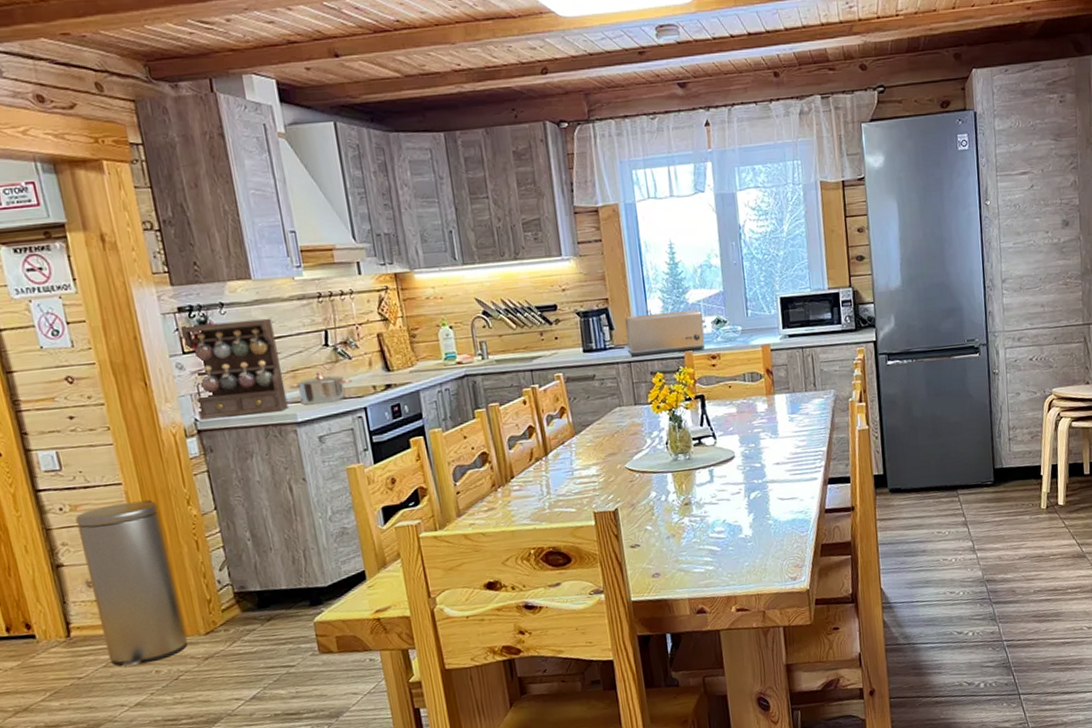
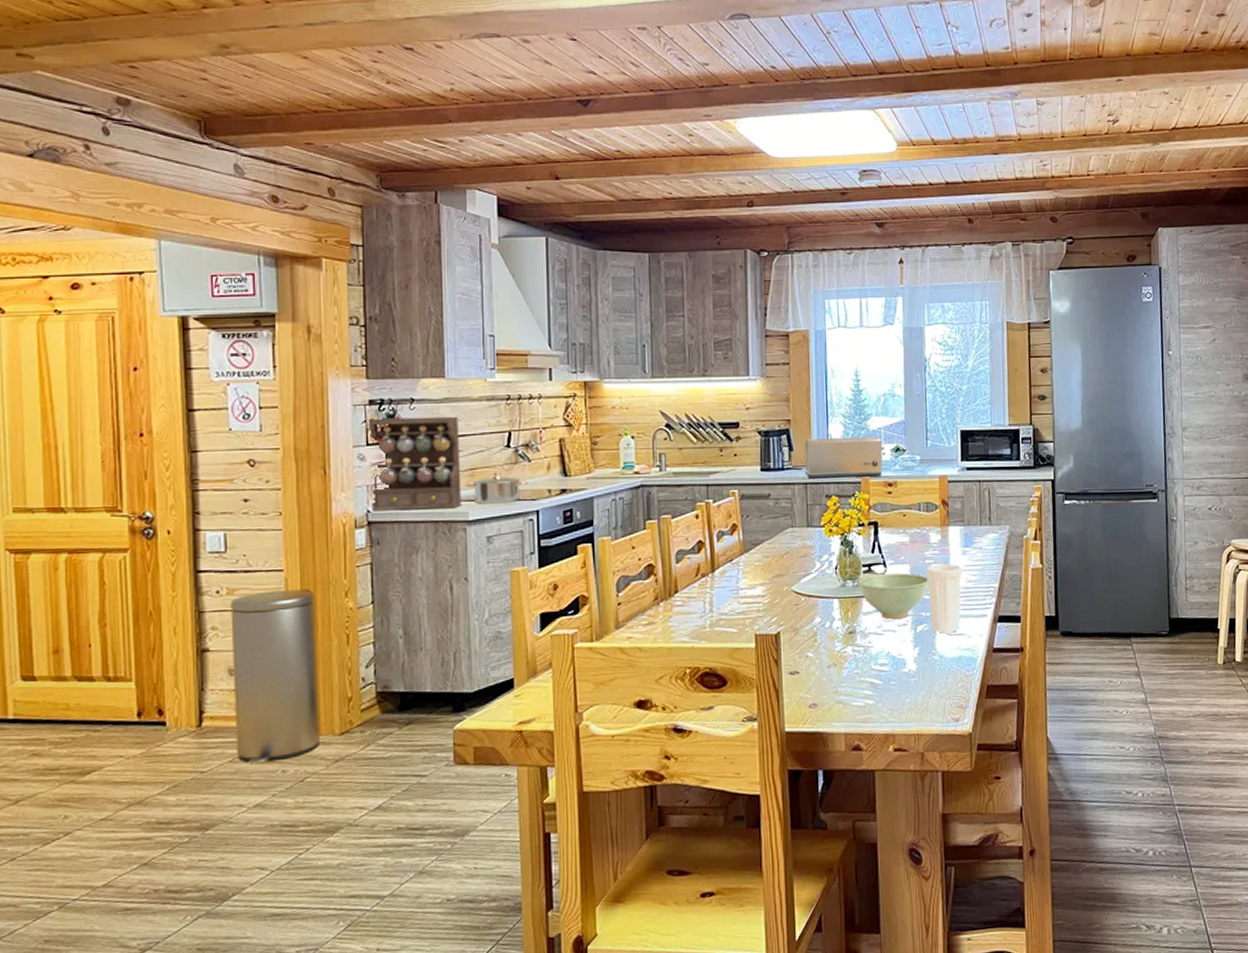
bowl: none [689,443,759,489] -> present [858,573,929,619]
cup: none [755,431,793,499] -> present [926,564,962,634]

